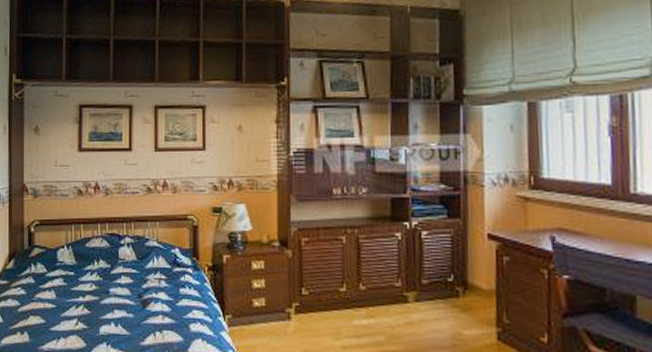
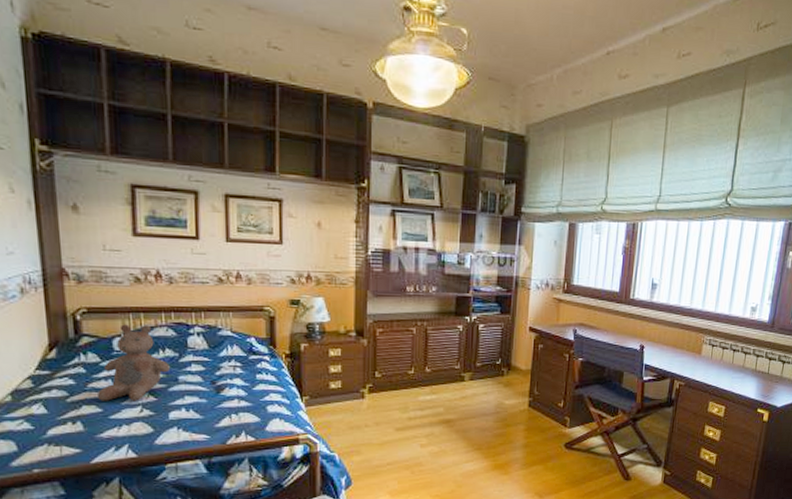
bear: none [41,236,102,314] -> present [96,324,170,401]

